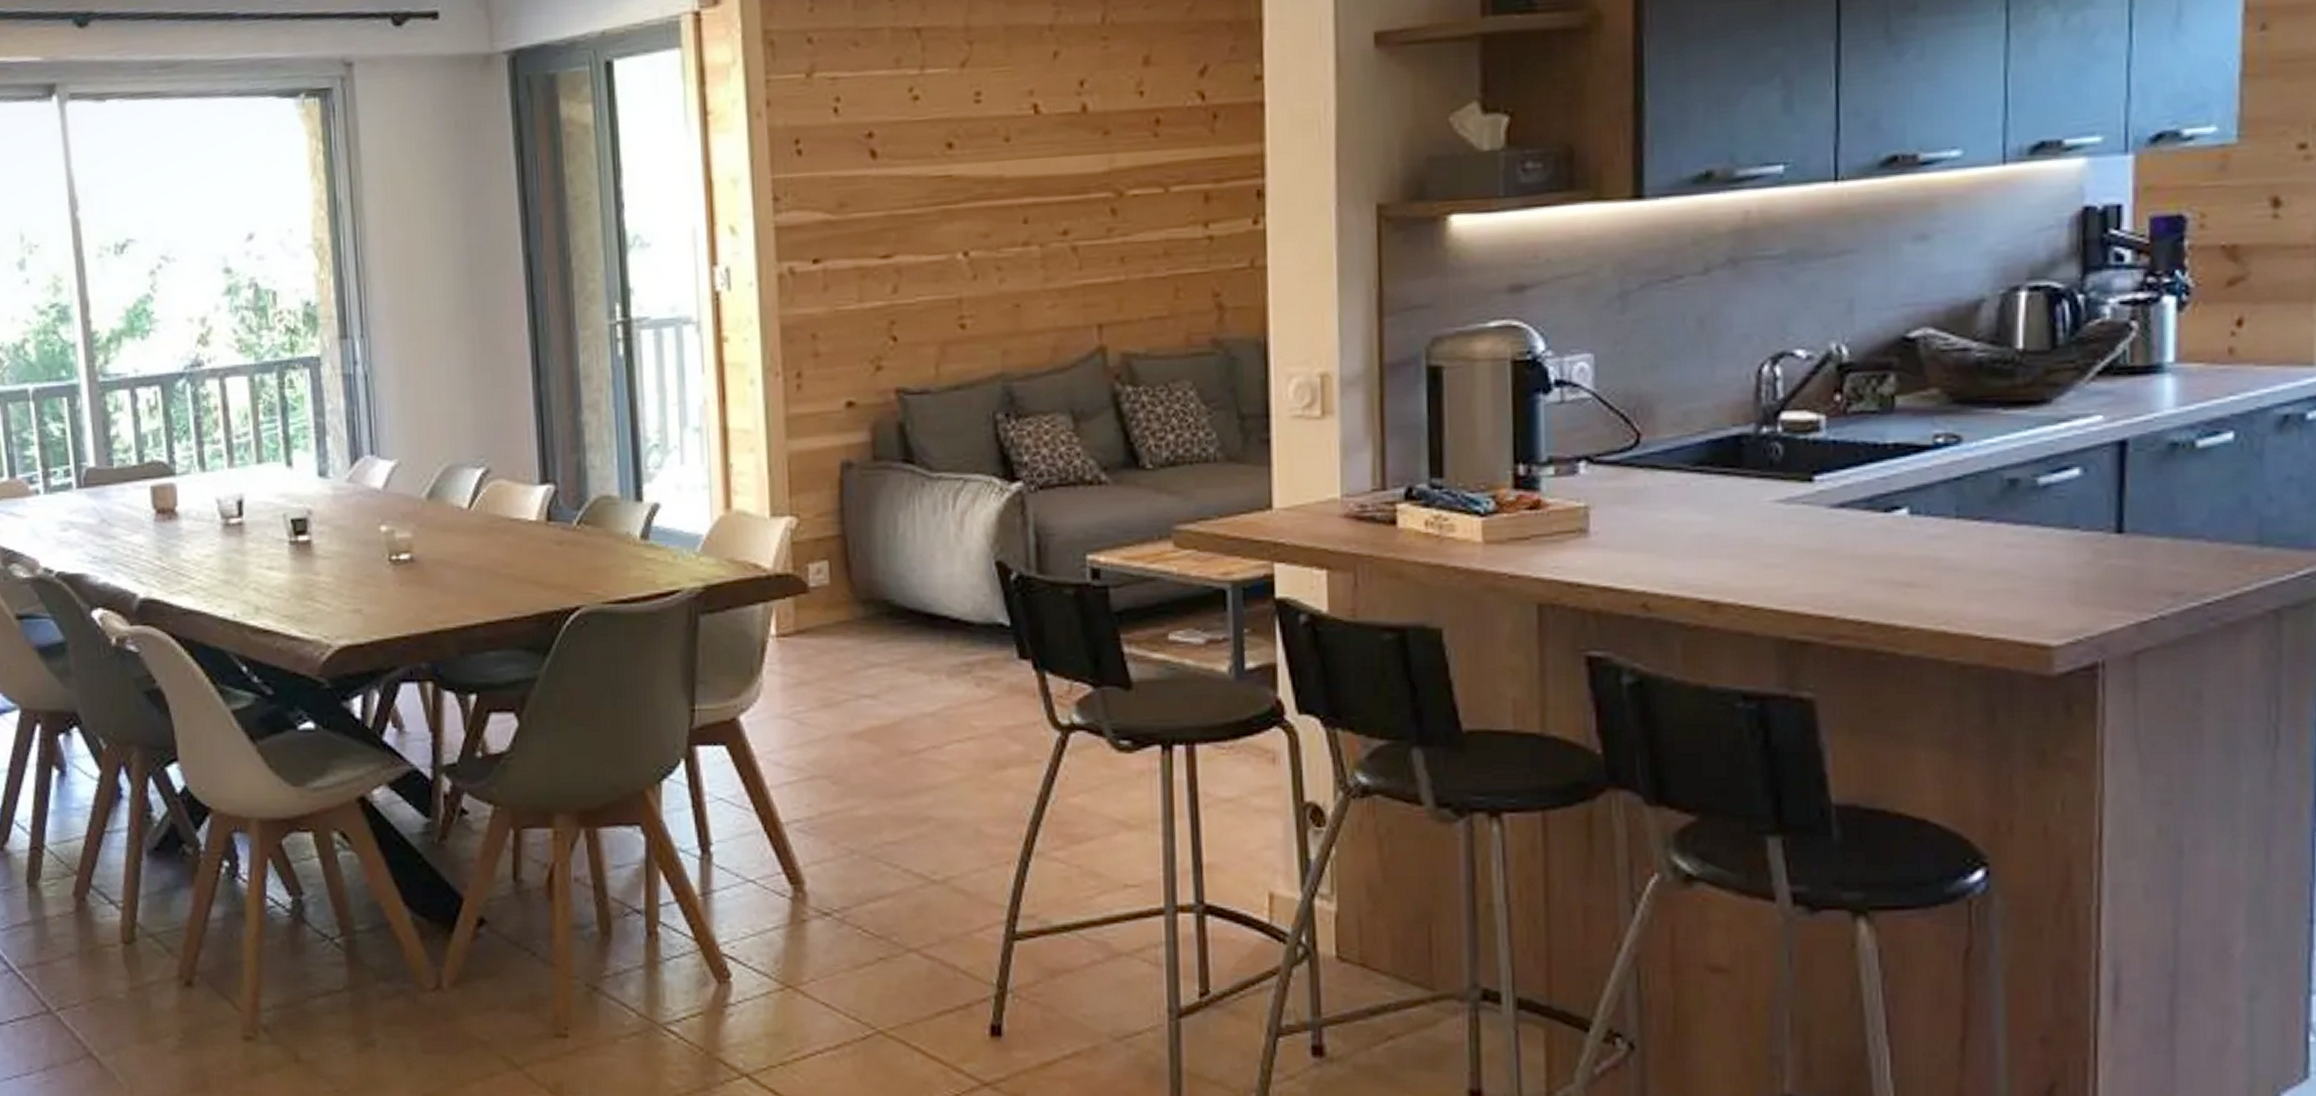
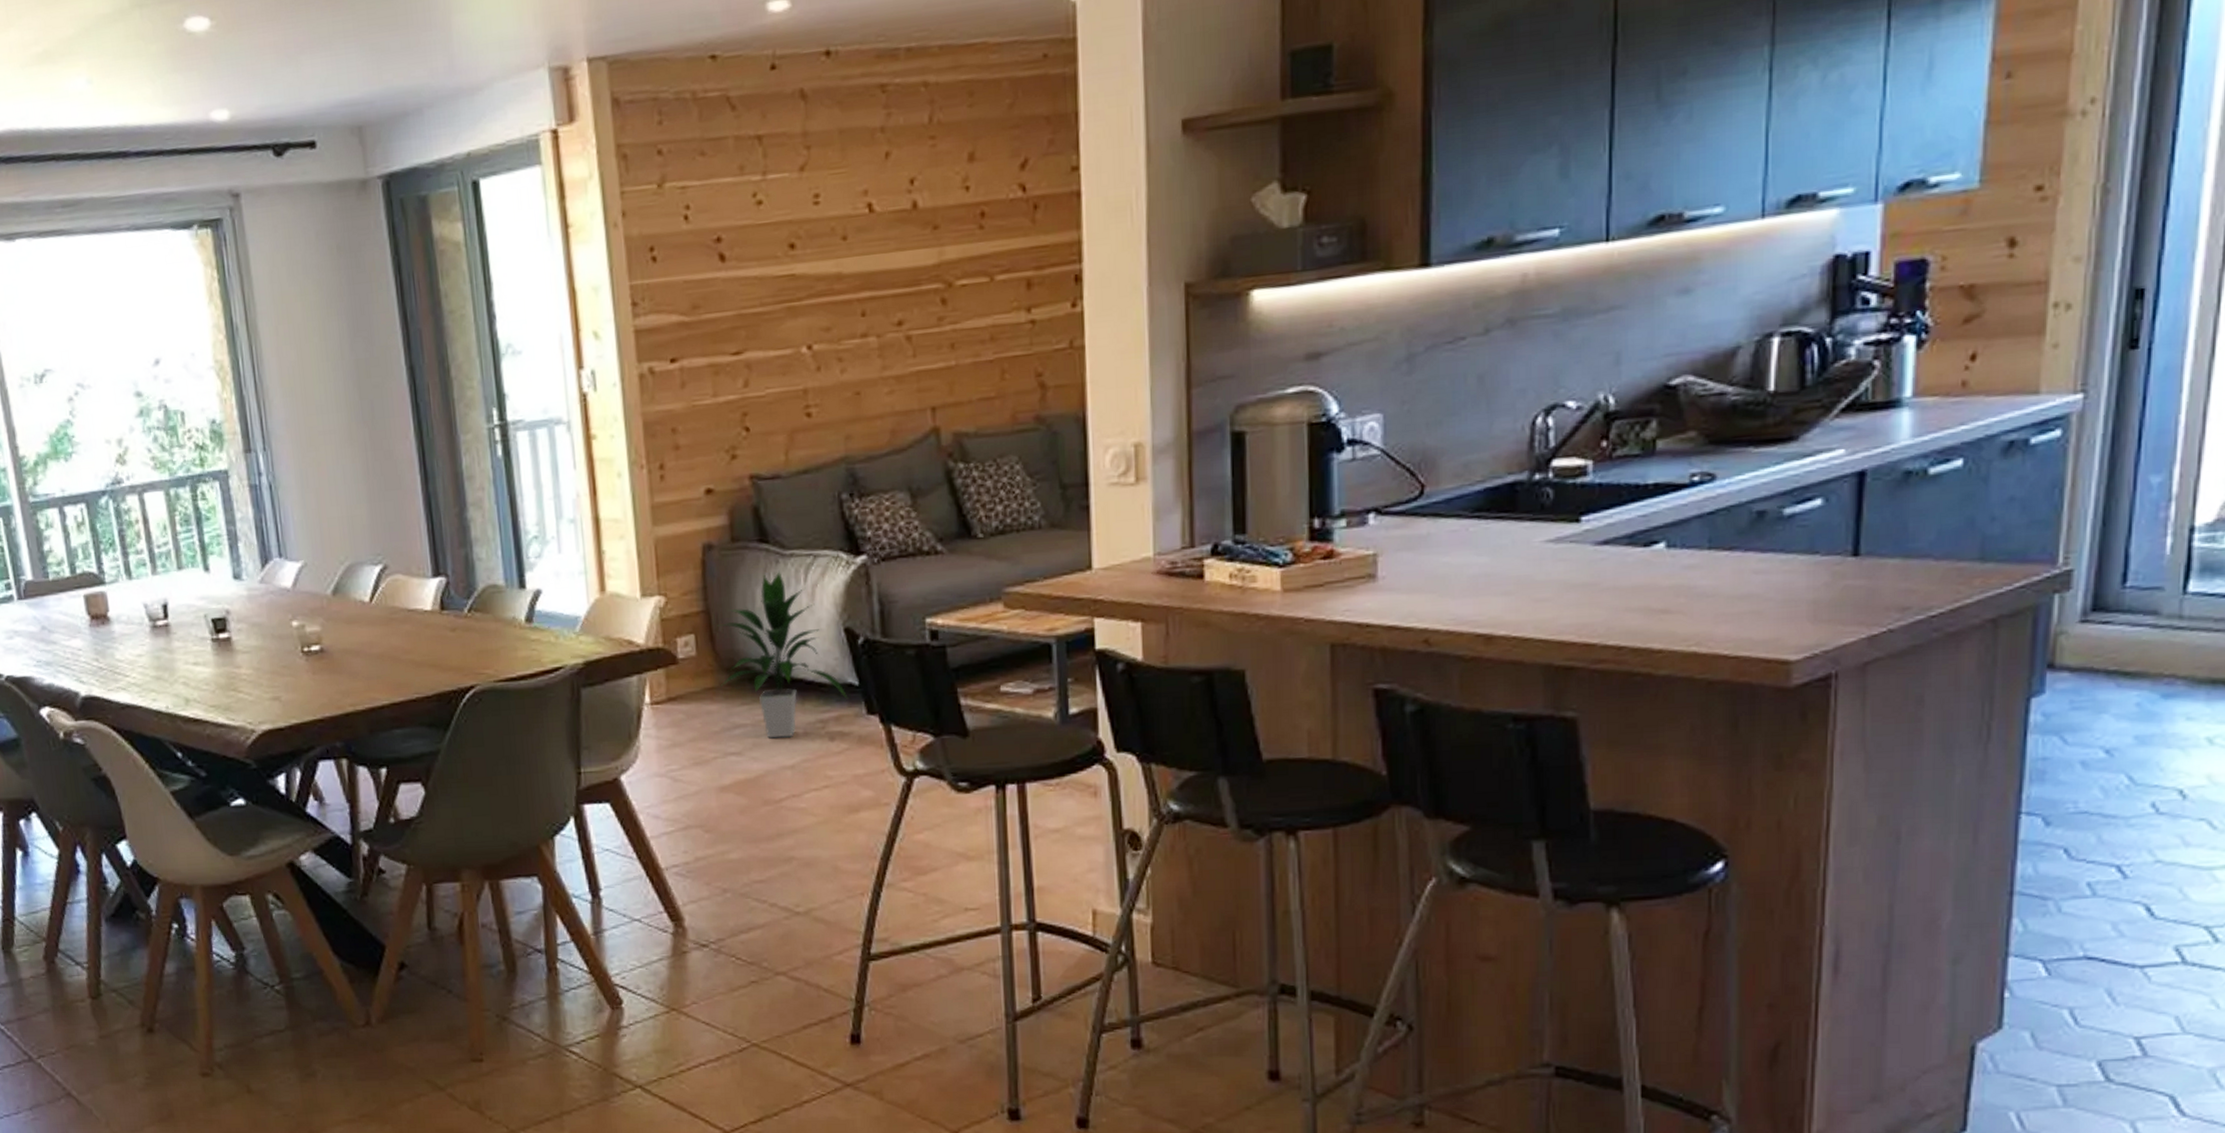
indoor plant: none [854,494,998,681] -> present [717,570,849,739]

